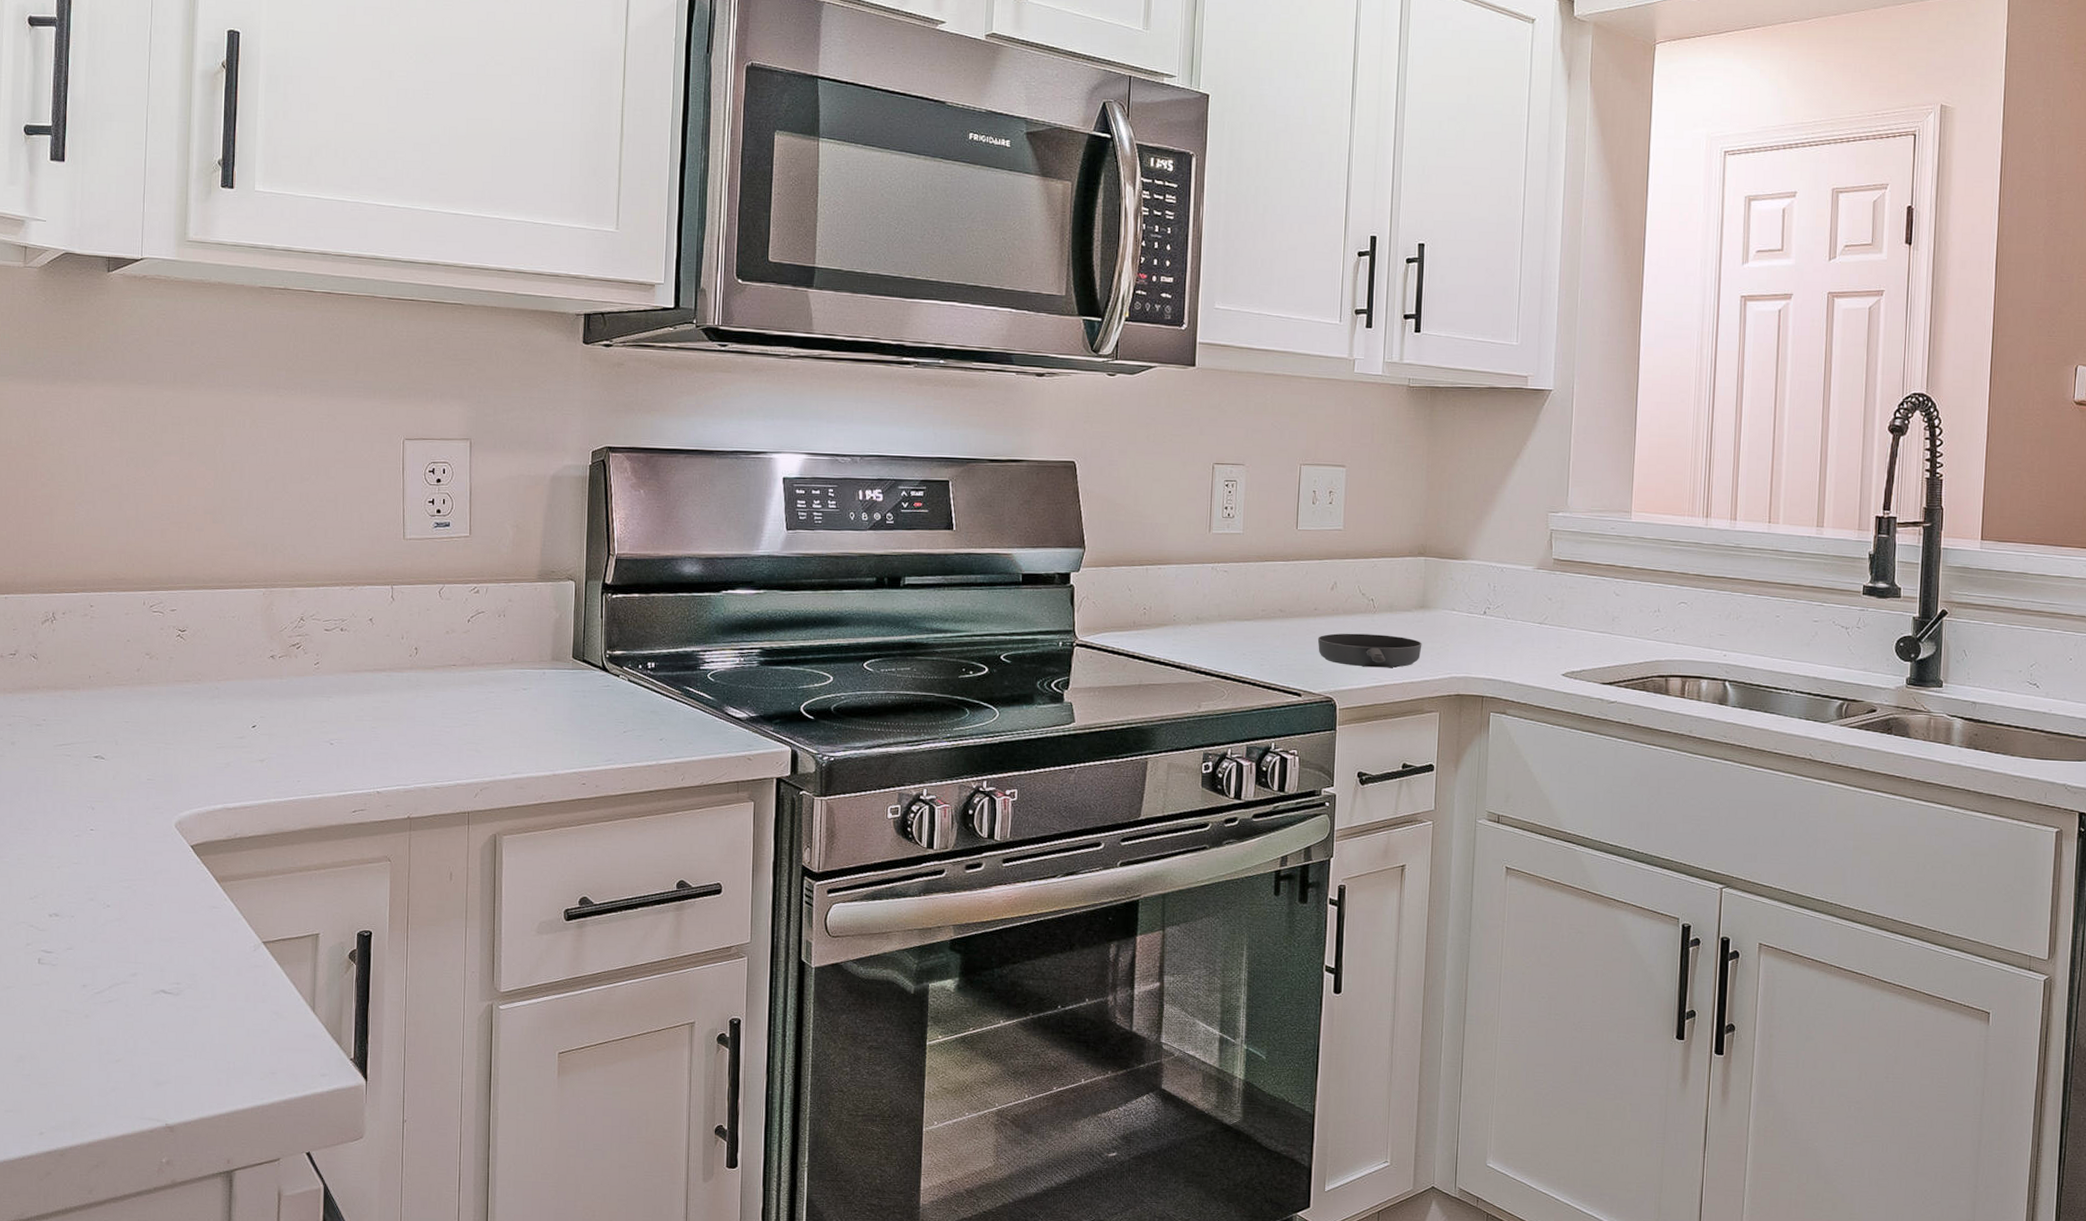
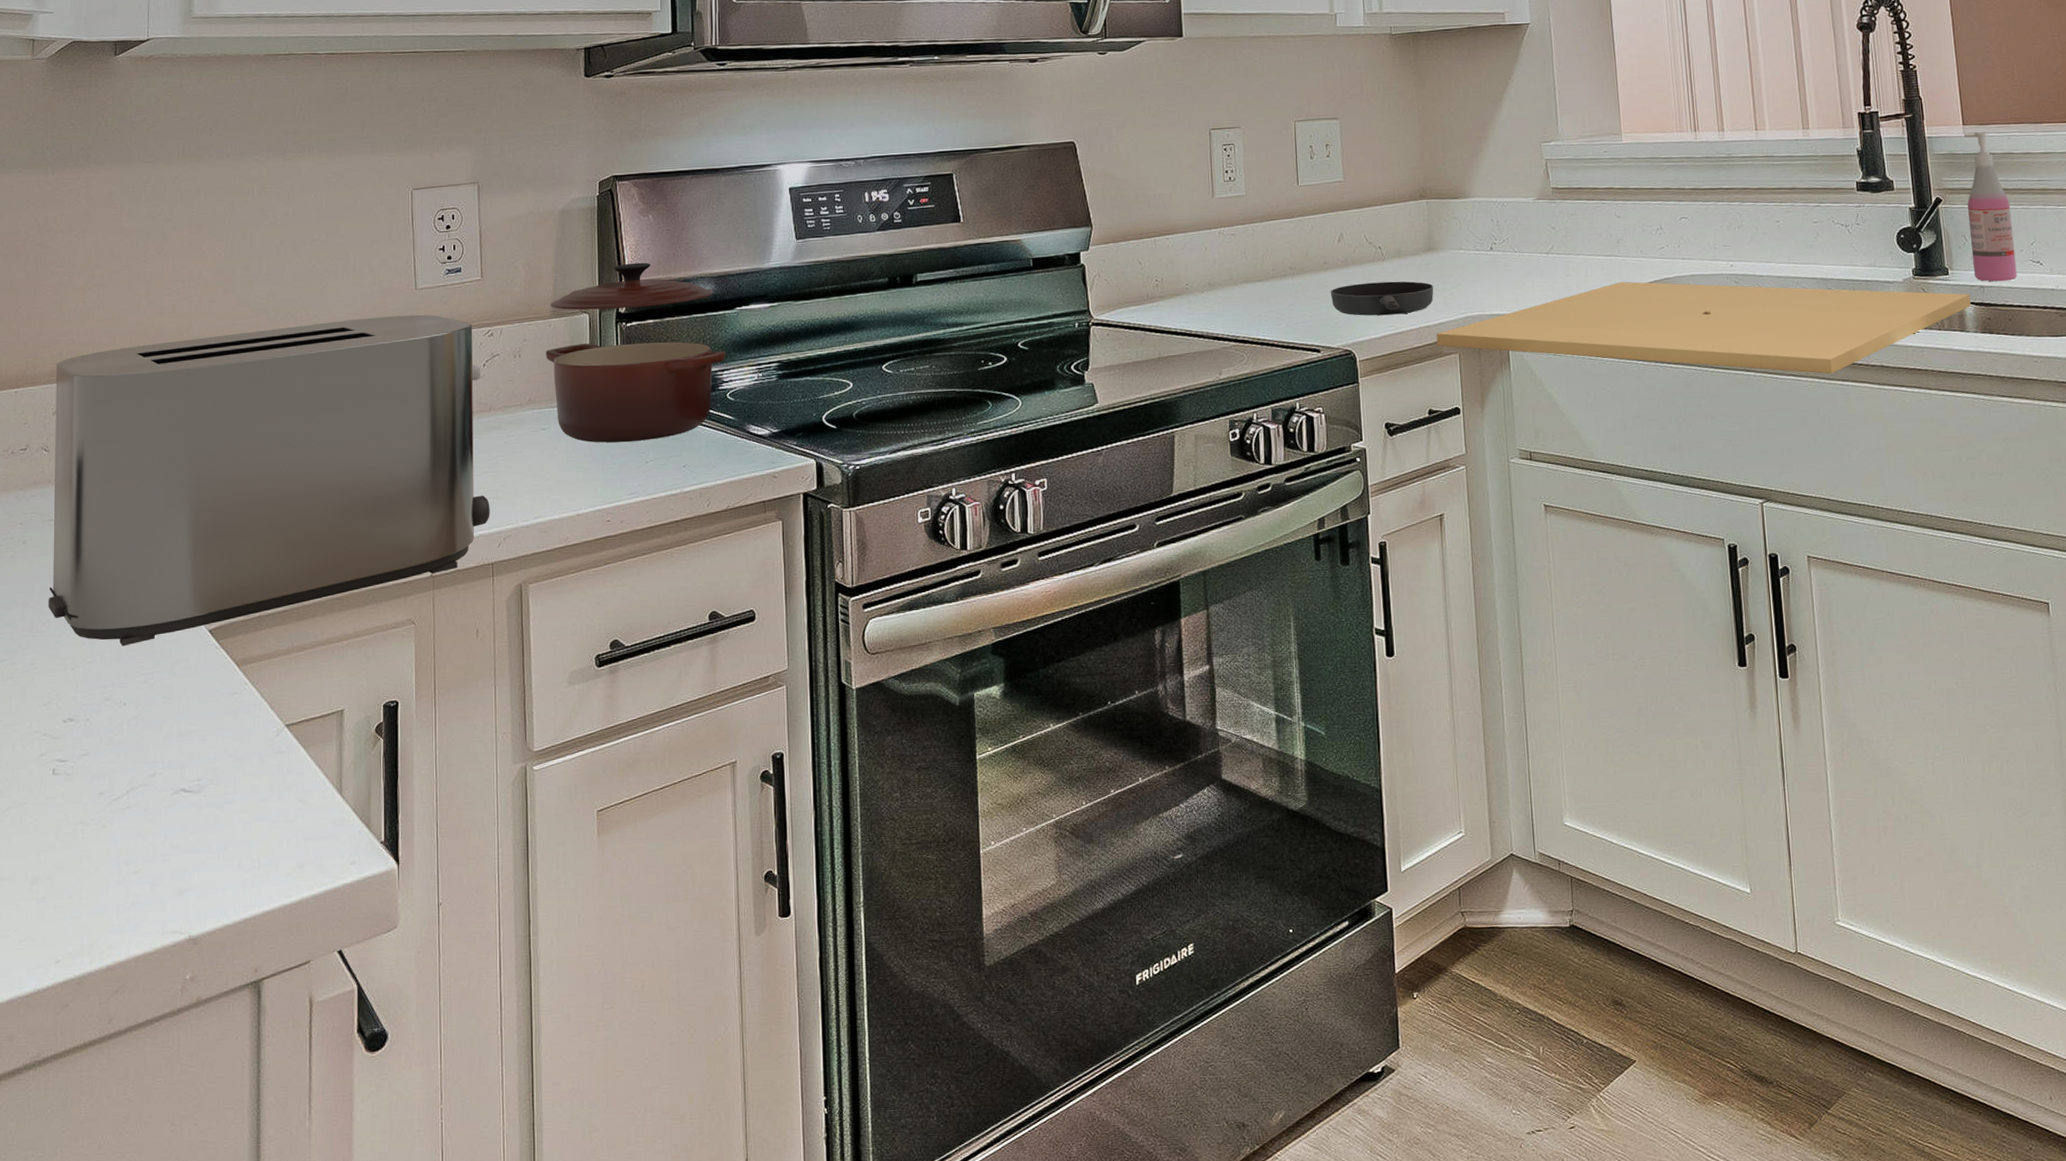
toaster: none [35,561,469,852] -> present [48,314,490,646]
saucepan: none [530,535,710,711] -> present [545,262,726,443]
cutting board: none [1418,659,1961,772] -> present [1436,281,1971,374]
soap dispenser: none [1968,547,2016,700] -> present [1964,131,2018,282]

